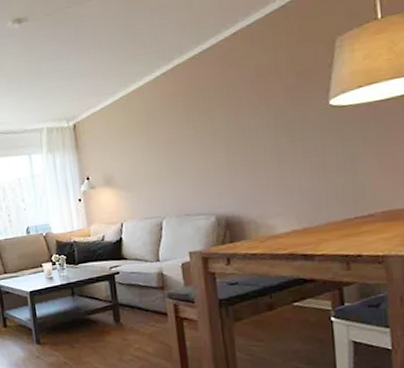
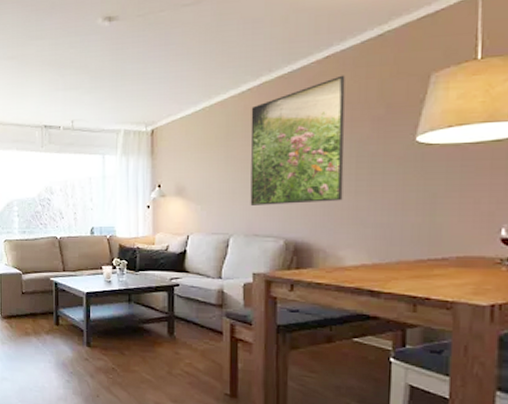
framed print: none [167,49,267,187] -> present [250,75,345,205]

